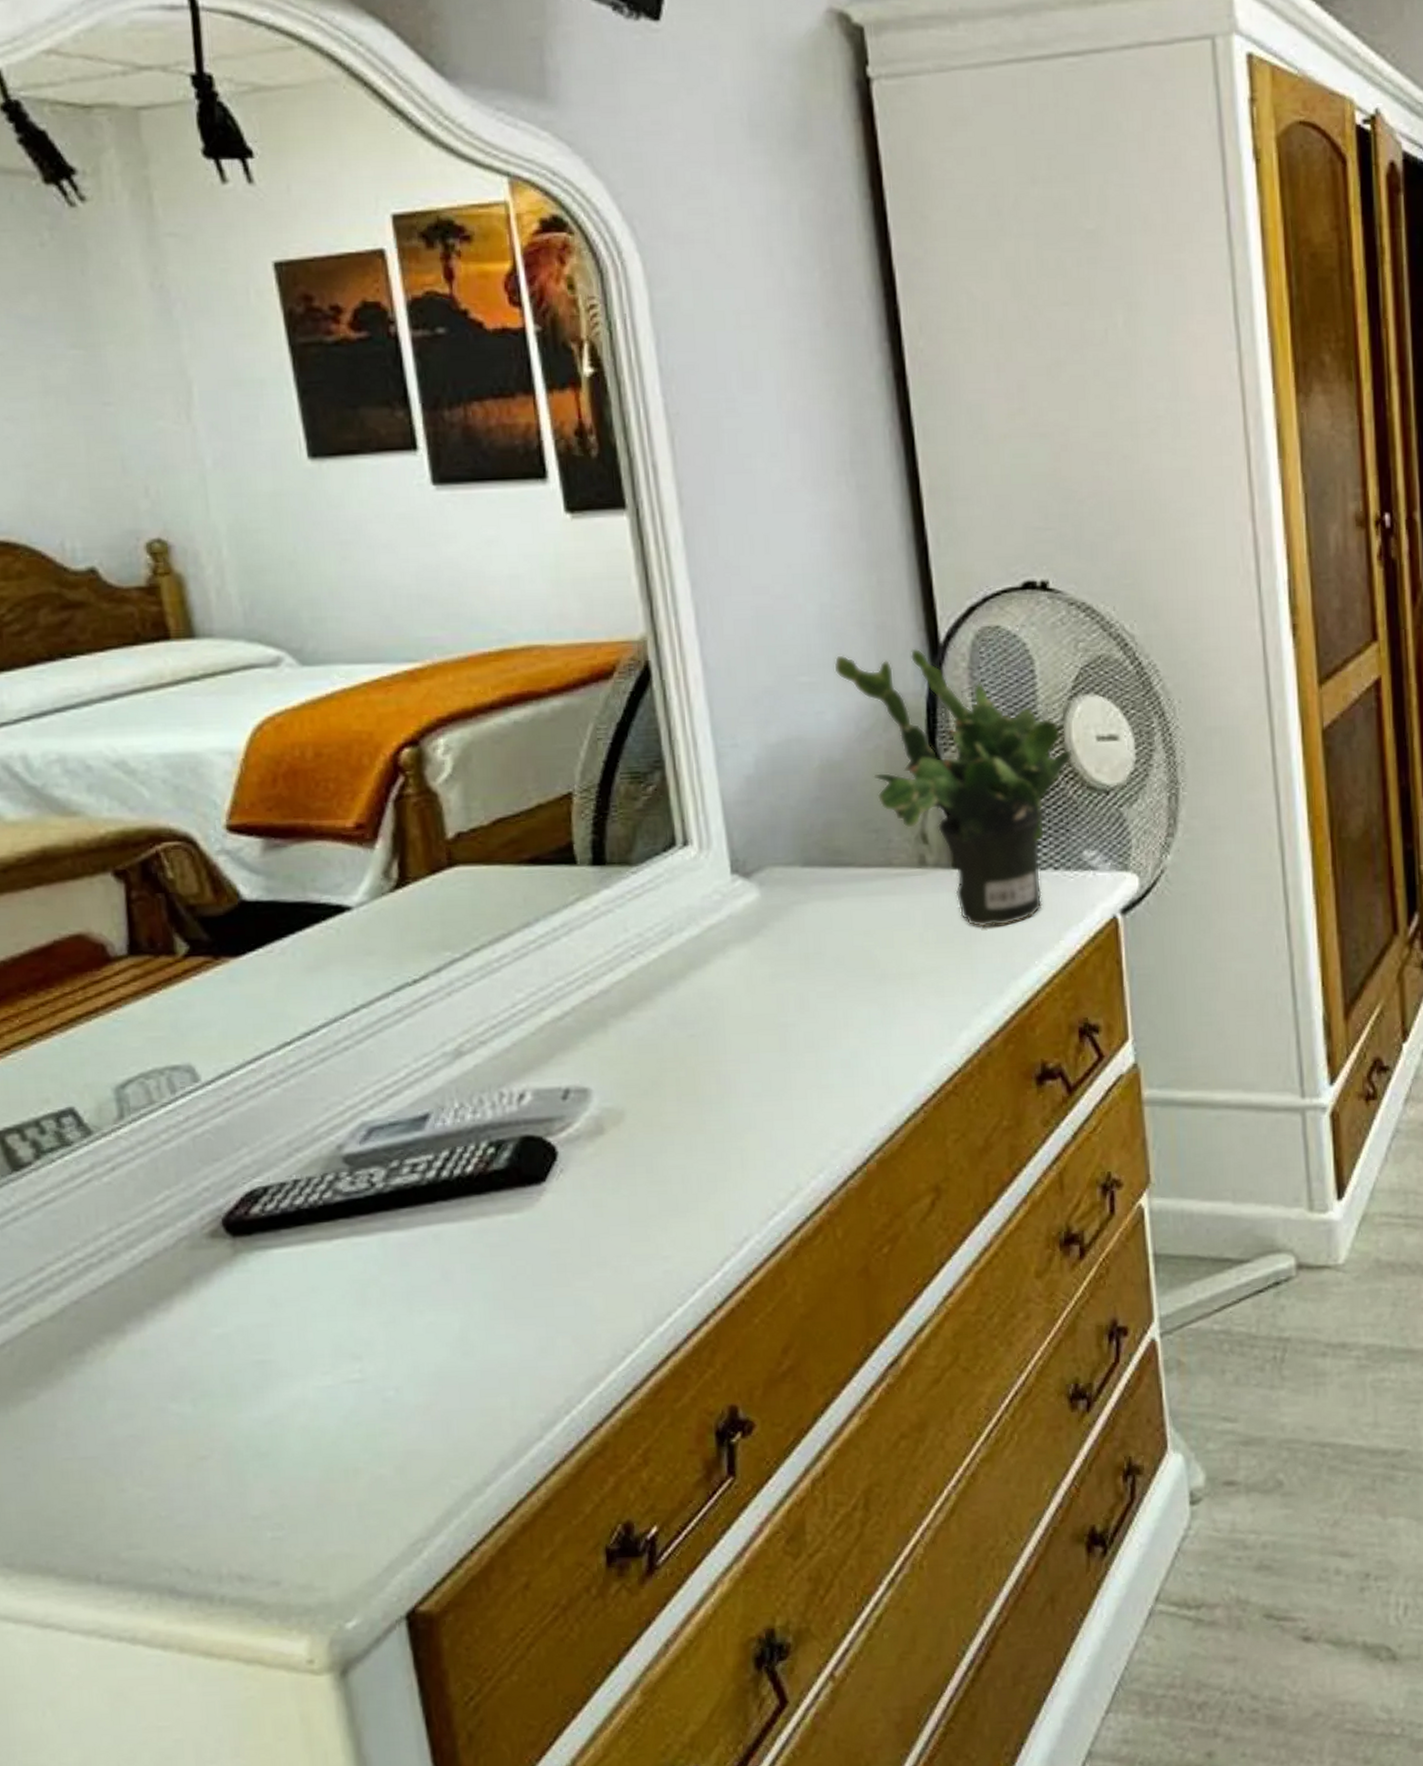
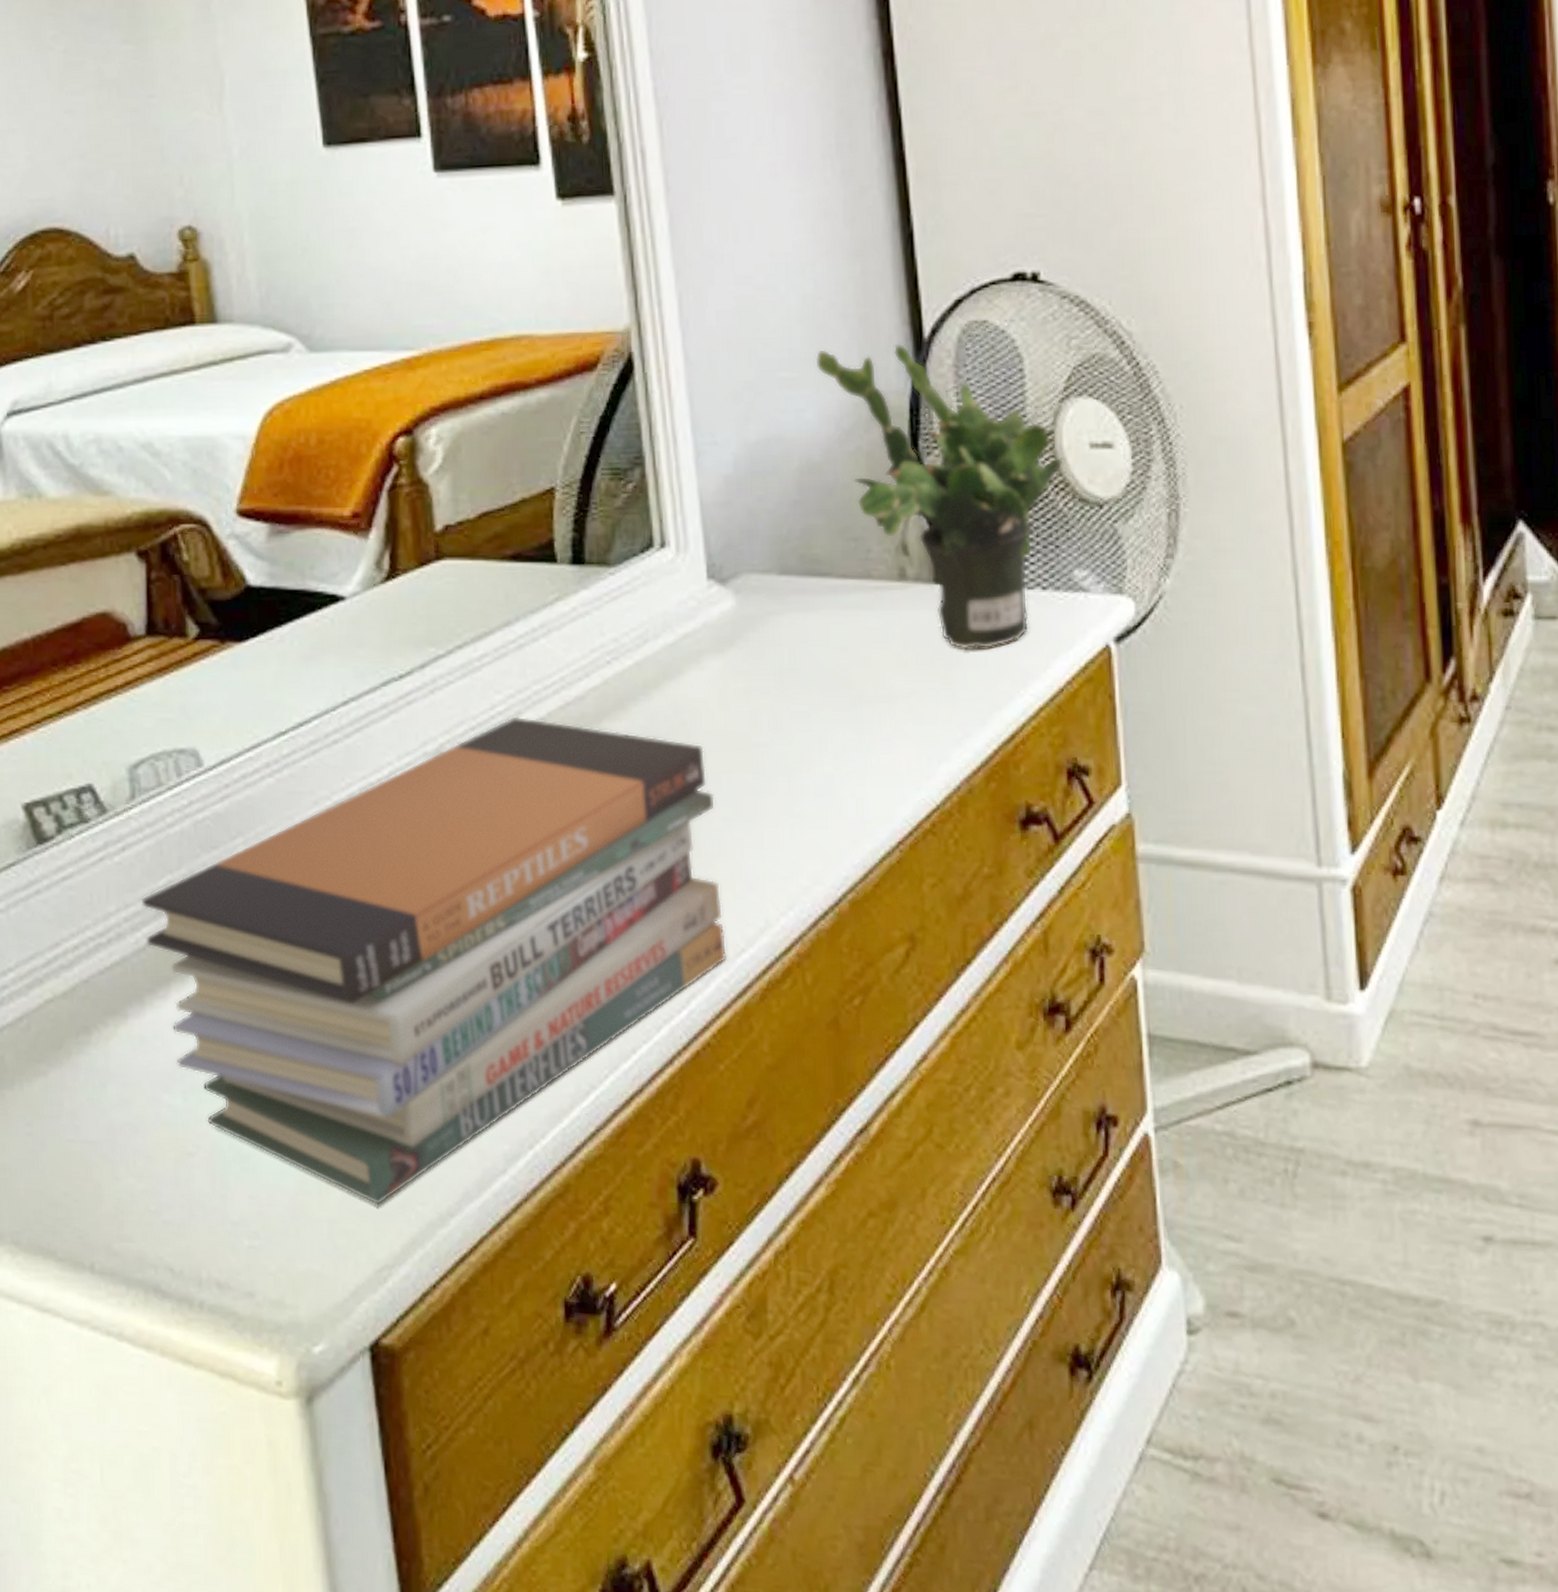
book stack: none [135,1012,760,1484] -> present [141,716,727,1206]

